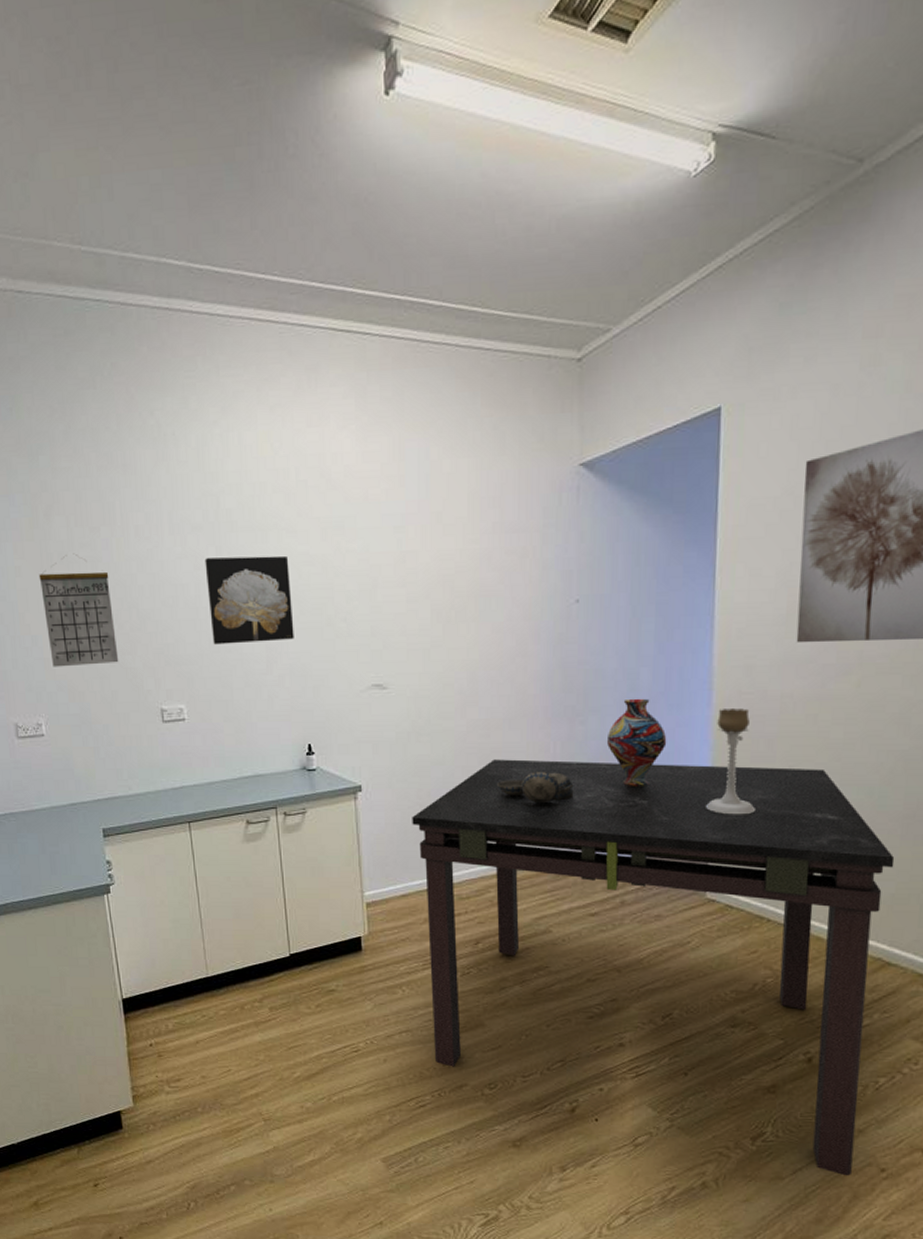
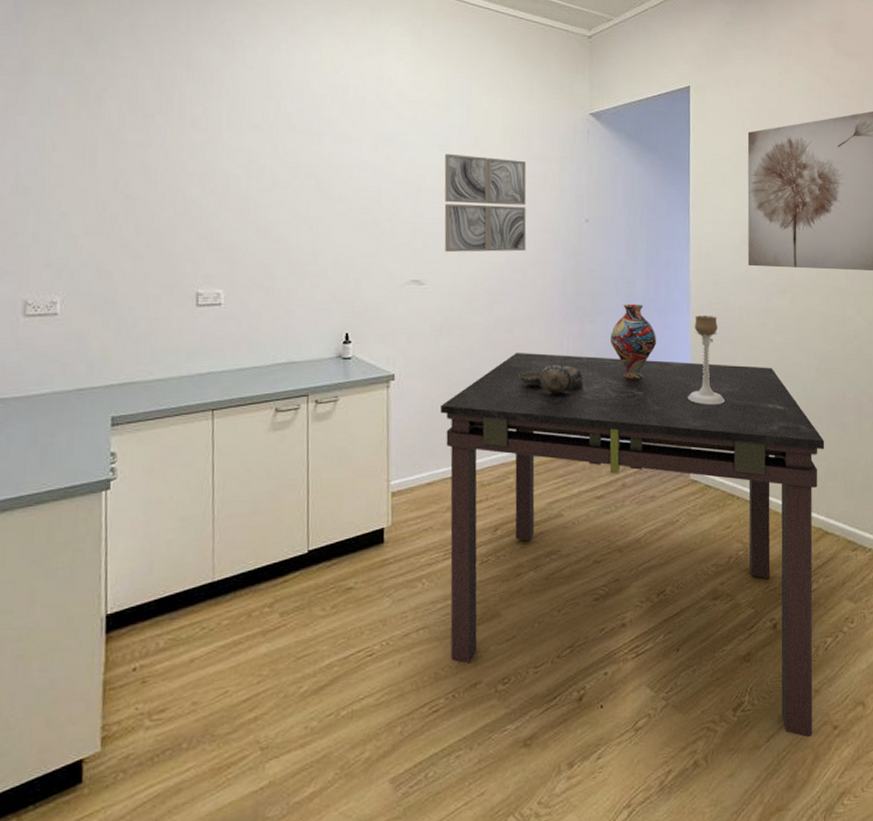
calendar: present [38,553,119,667] -> none [79,135,158,245]
wall art: present [204,555,294,645] -> none [259,154,342,235]
wall art: none [403,534,502,652] -> present [444,154,527,253]

